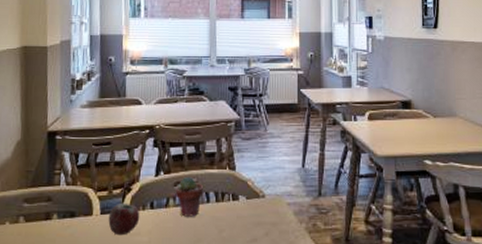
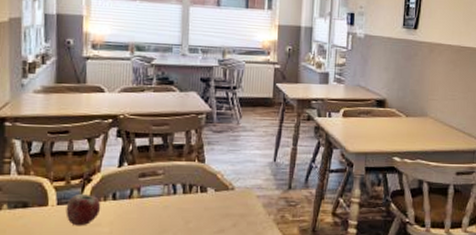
potted succulent: present [175,176,204,217] -> none [140,167,171,208]

